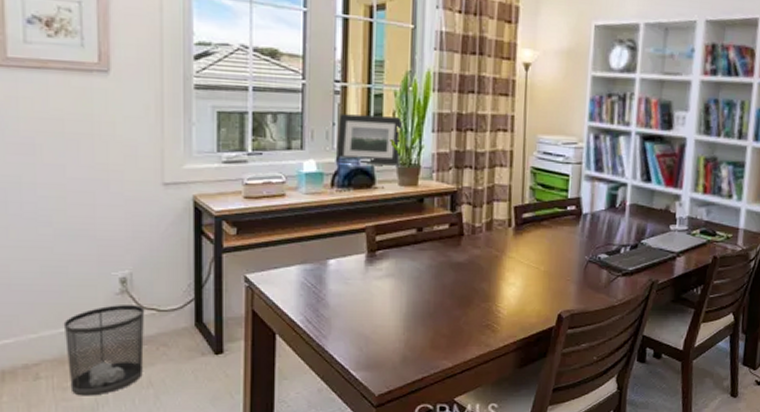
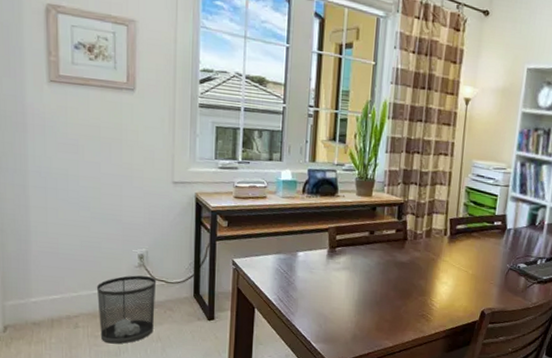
picture frame: present [335,114,403,166] -> none [306,133,363,179]

